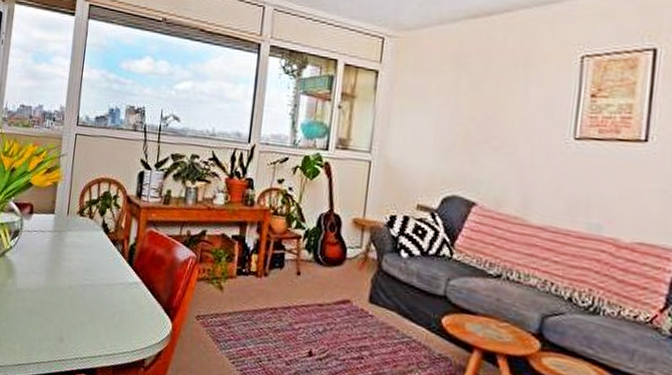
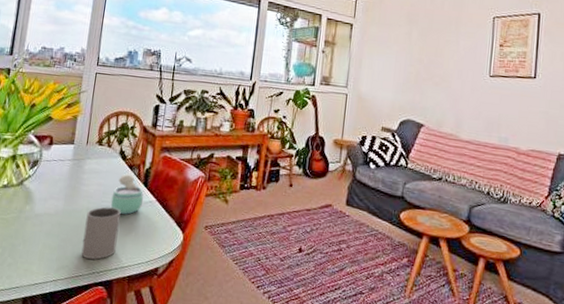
mug: none [63,285,104,344] -> present [81,206,121,260]
chocolate milk: none [93,249,129,296] -> present [110,173,144,215]

